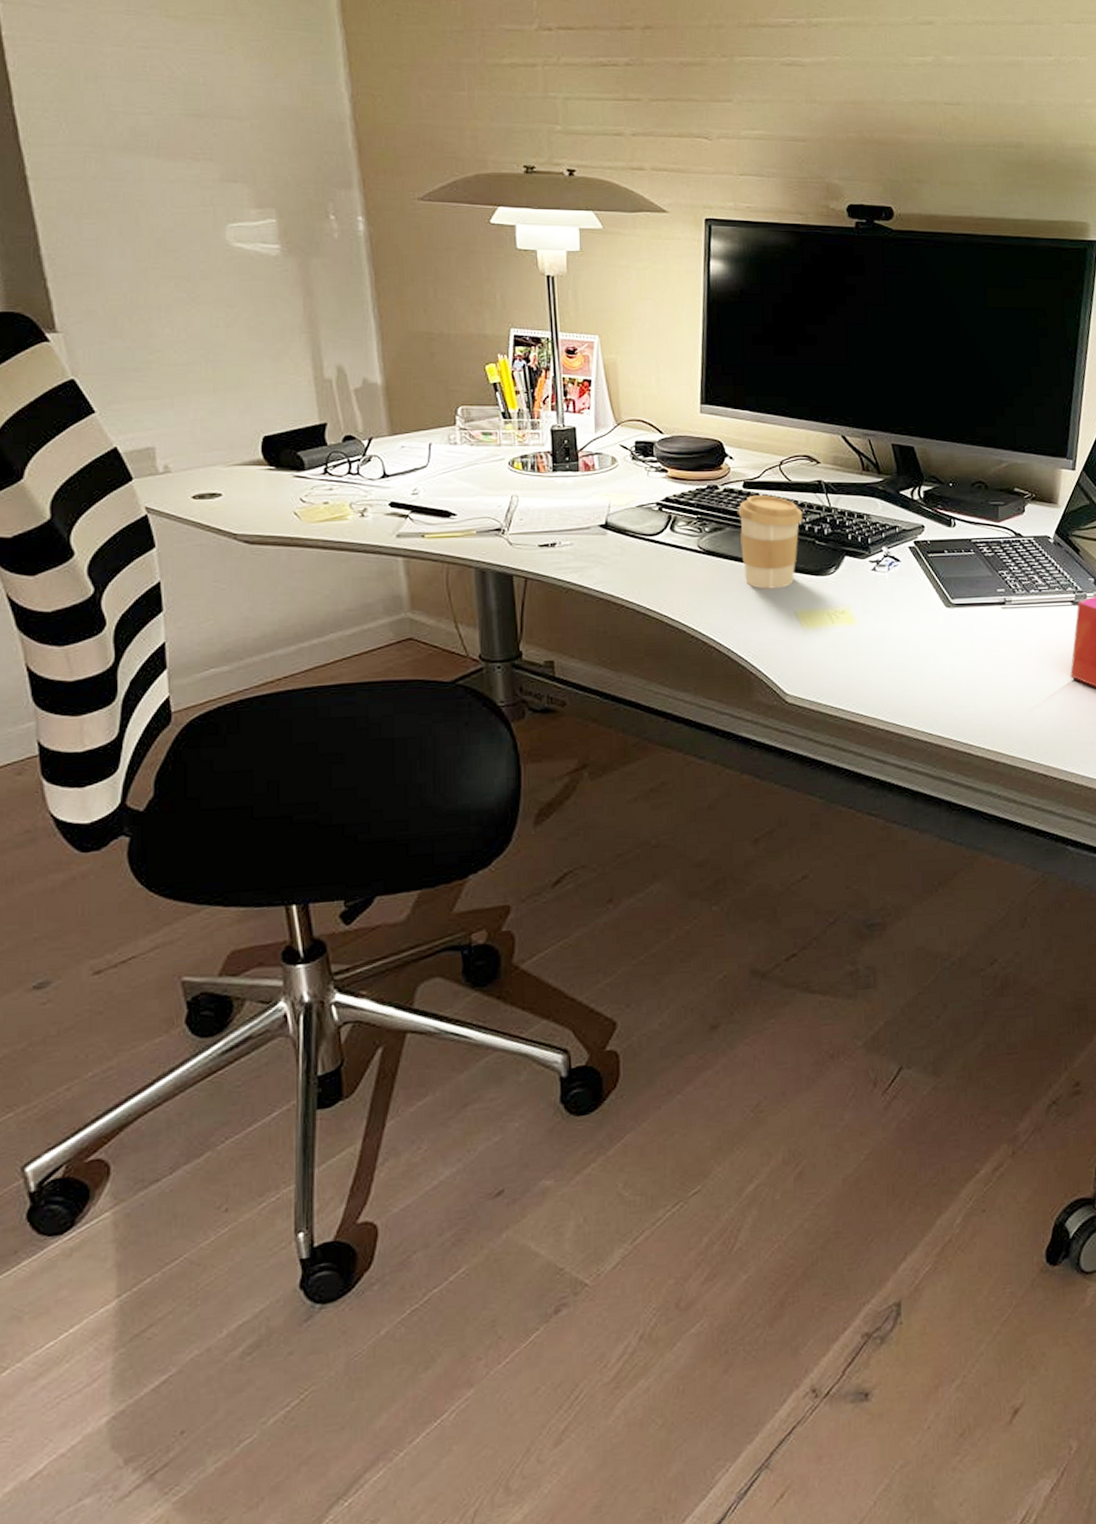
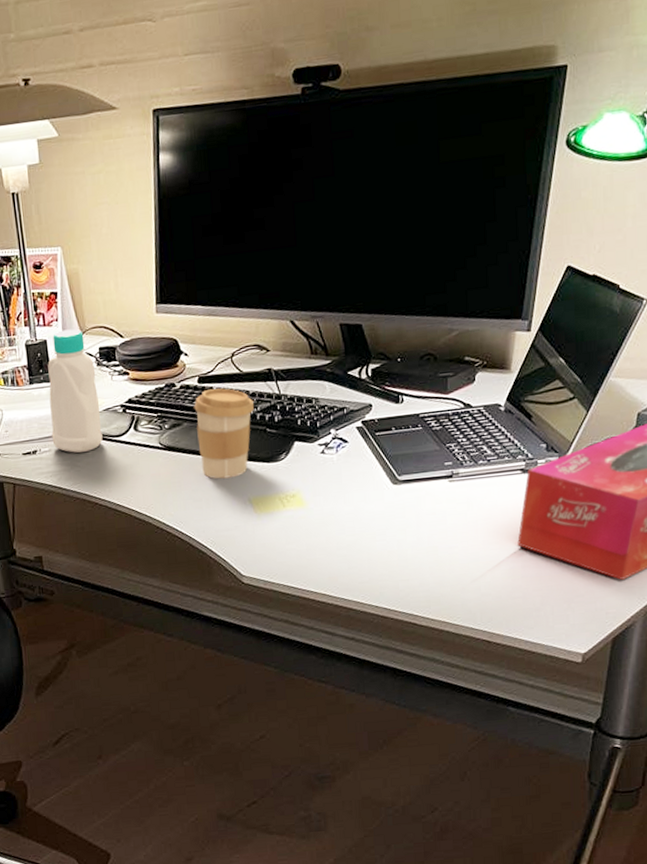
bottle: none [575,419,634,550] -> present [48,329,103,454]

